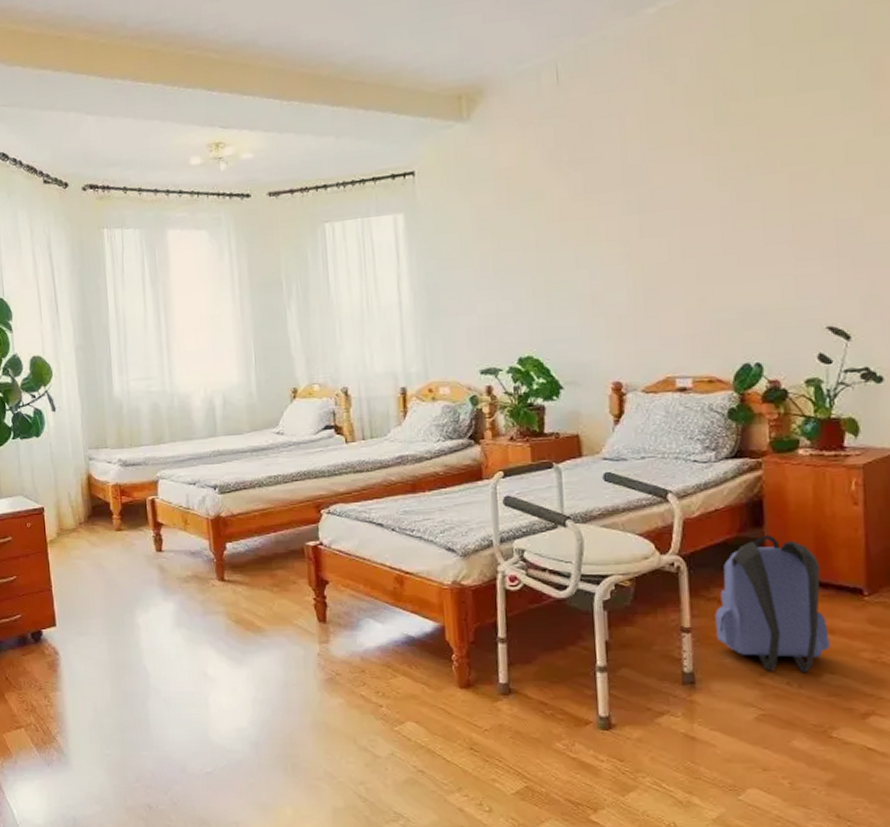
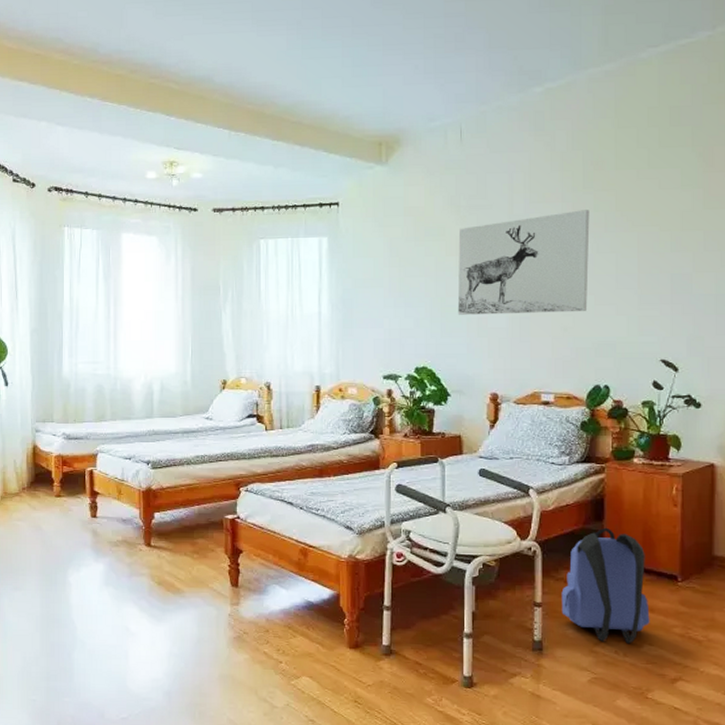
wall art: none [562,151,729,292] -> present [457,210,590,315]

